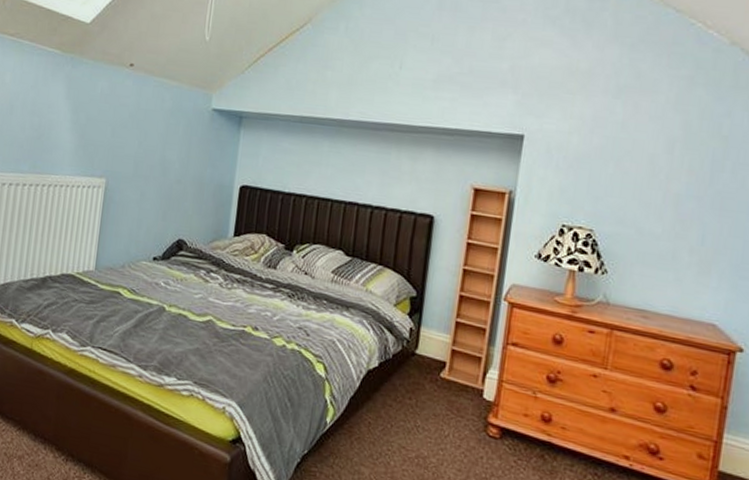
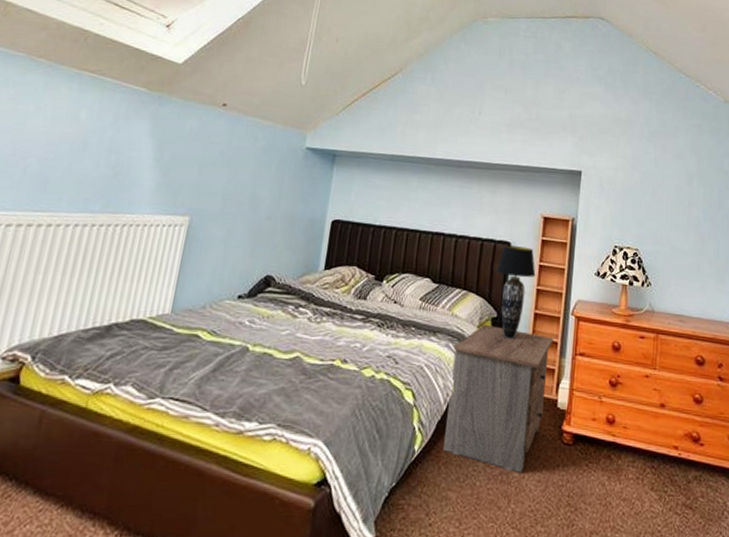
nightstand: none [355,302,482,459] -> present [442,324,554,473]
table lamp: none [416,218,463,321] -> present [496,245,536,339]

